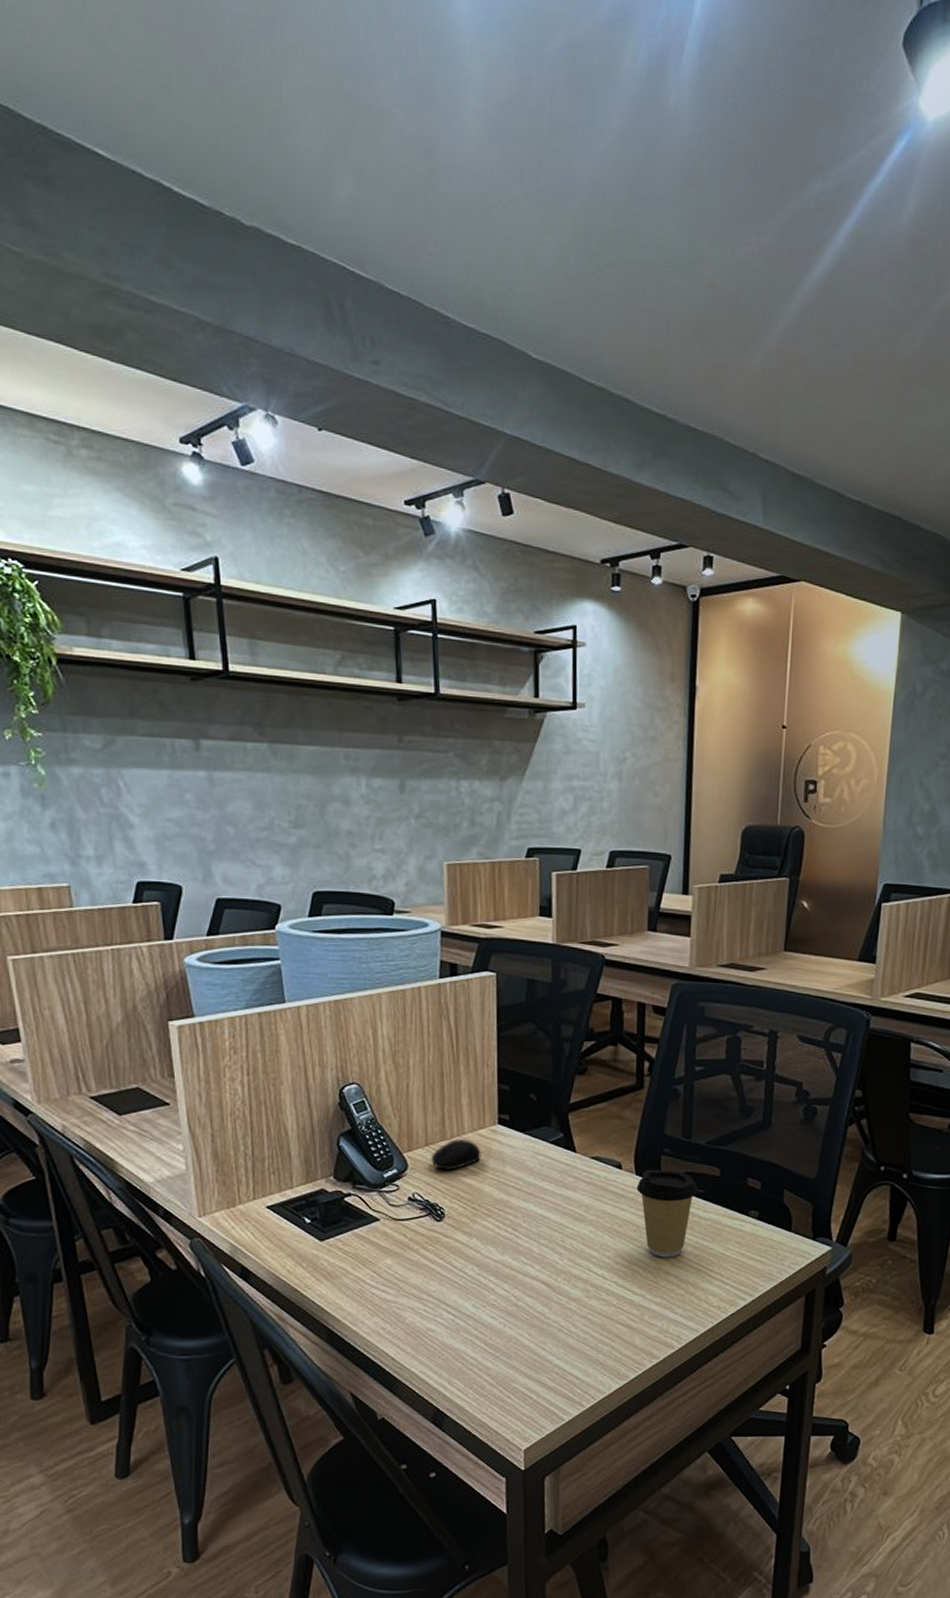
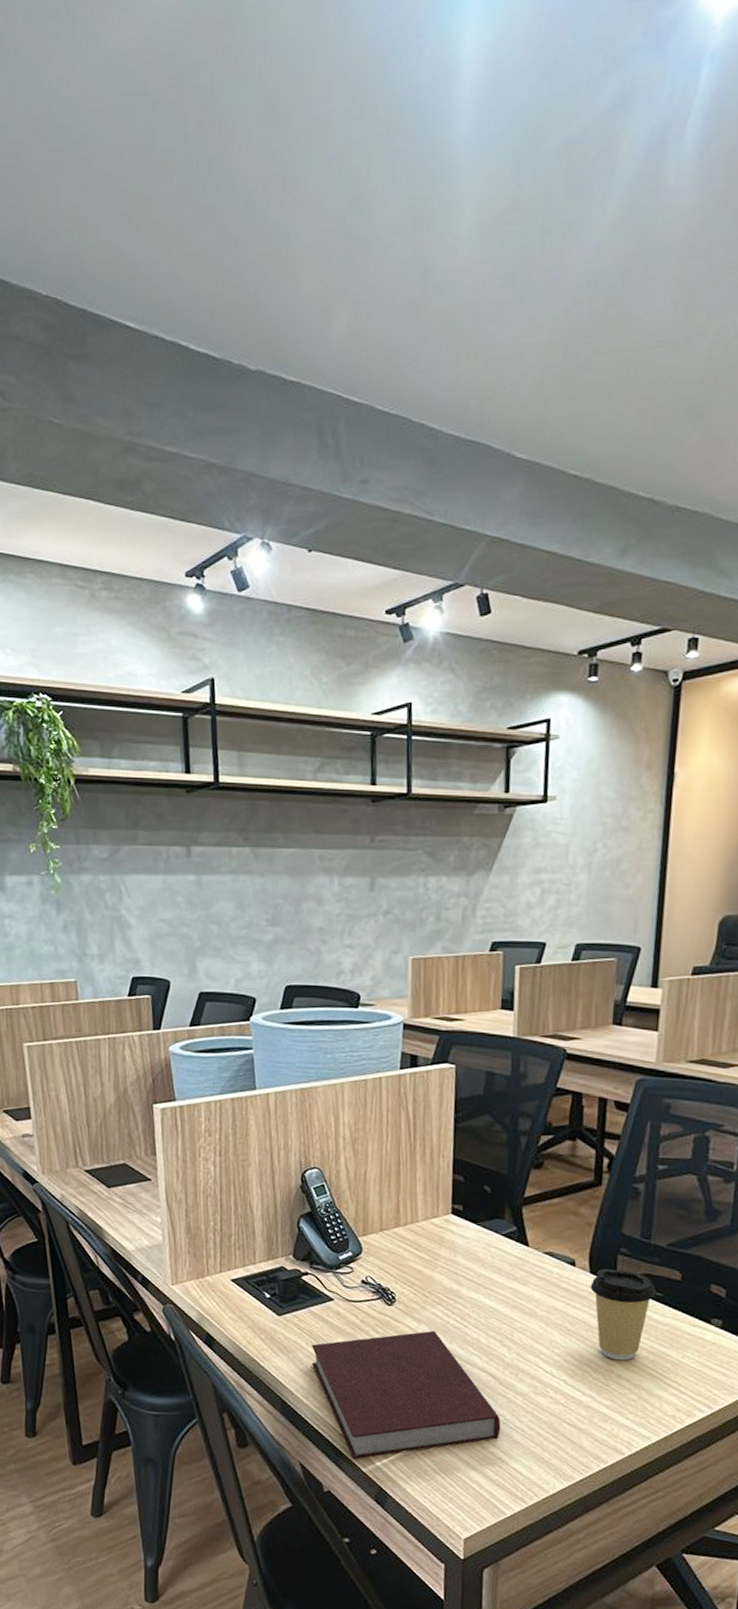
notebook: none [357,1243,556,1382] -> present [311,1330,501,1459]
computer mouse: present [430,1139,481,1170] -> none [383,1226,434,1257]

